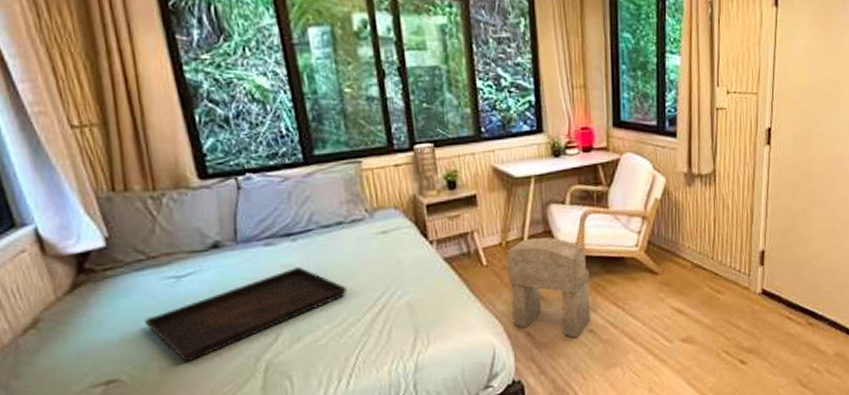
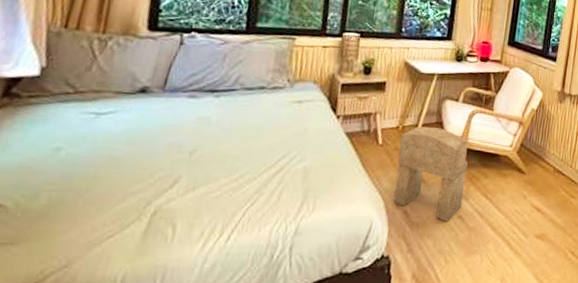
serving tray: present [145,267,347,363] -> none [50,121,252,197]

